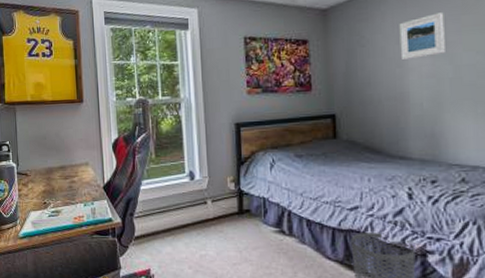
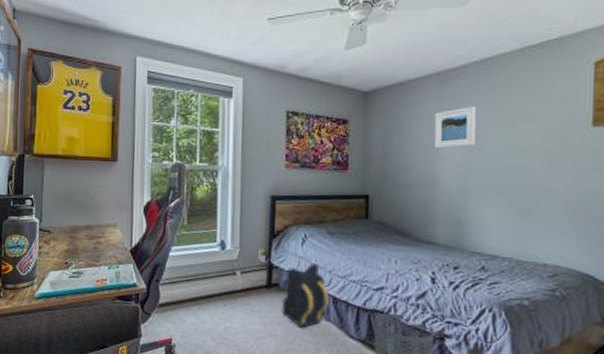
backpack: none [254,186,304,252] -> present [281,263,330,328]

